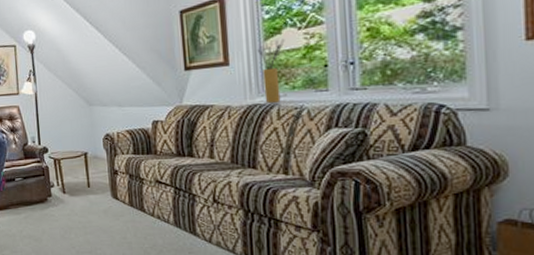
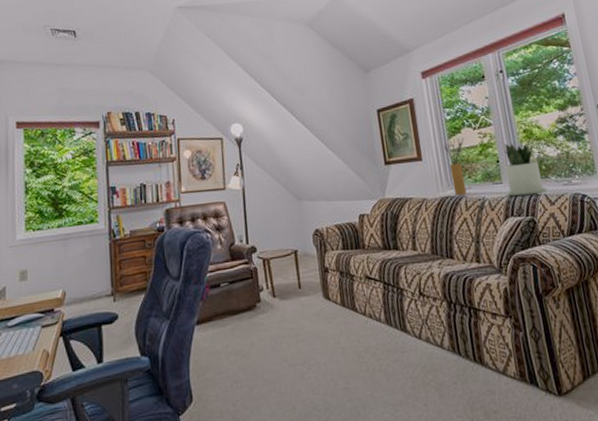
planter: none [332,40,390,106] -> present [504,140,548,197]

